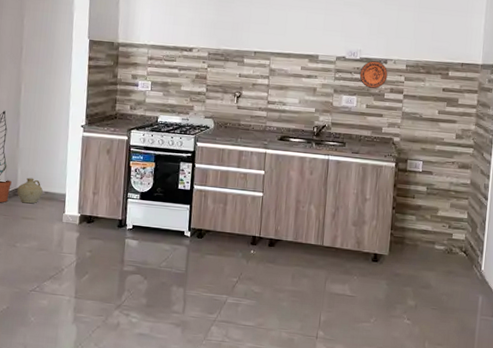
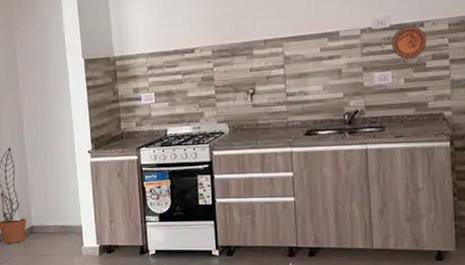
ceramic jug: present [16,177,43,204] -> none [32,213,58,240]

